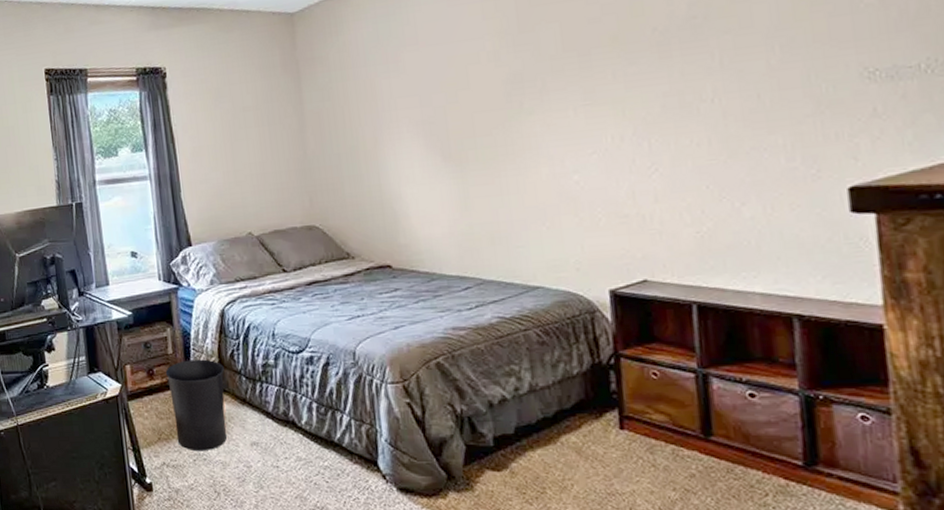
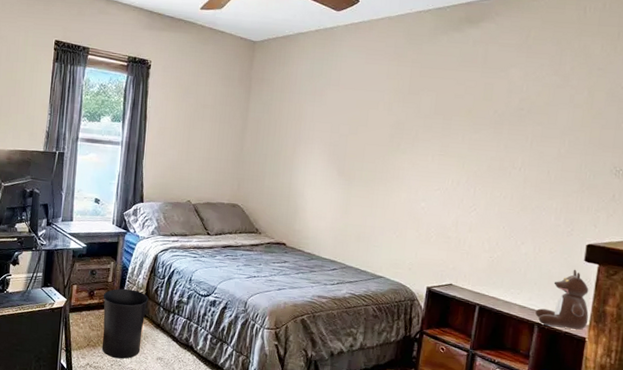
stuffed animal: none [788,226,880,316] -> present [534,269,589,331]

